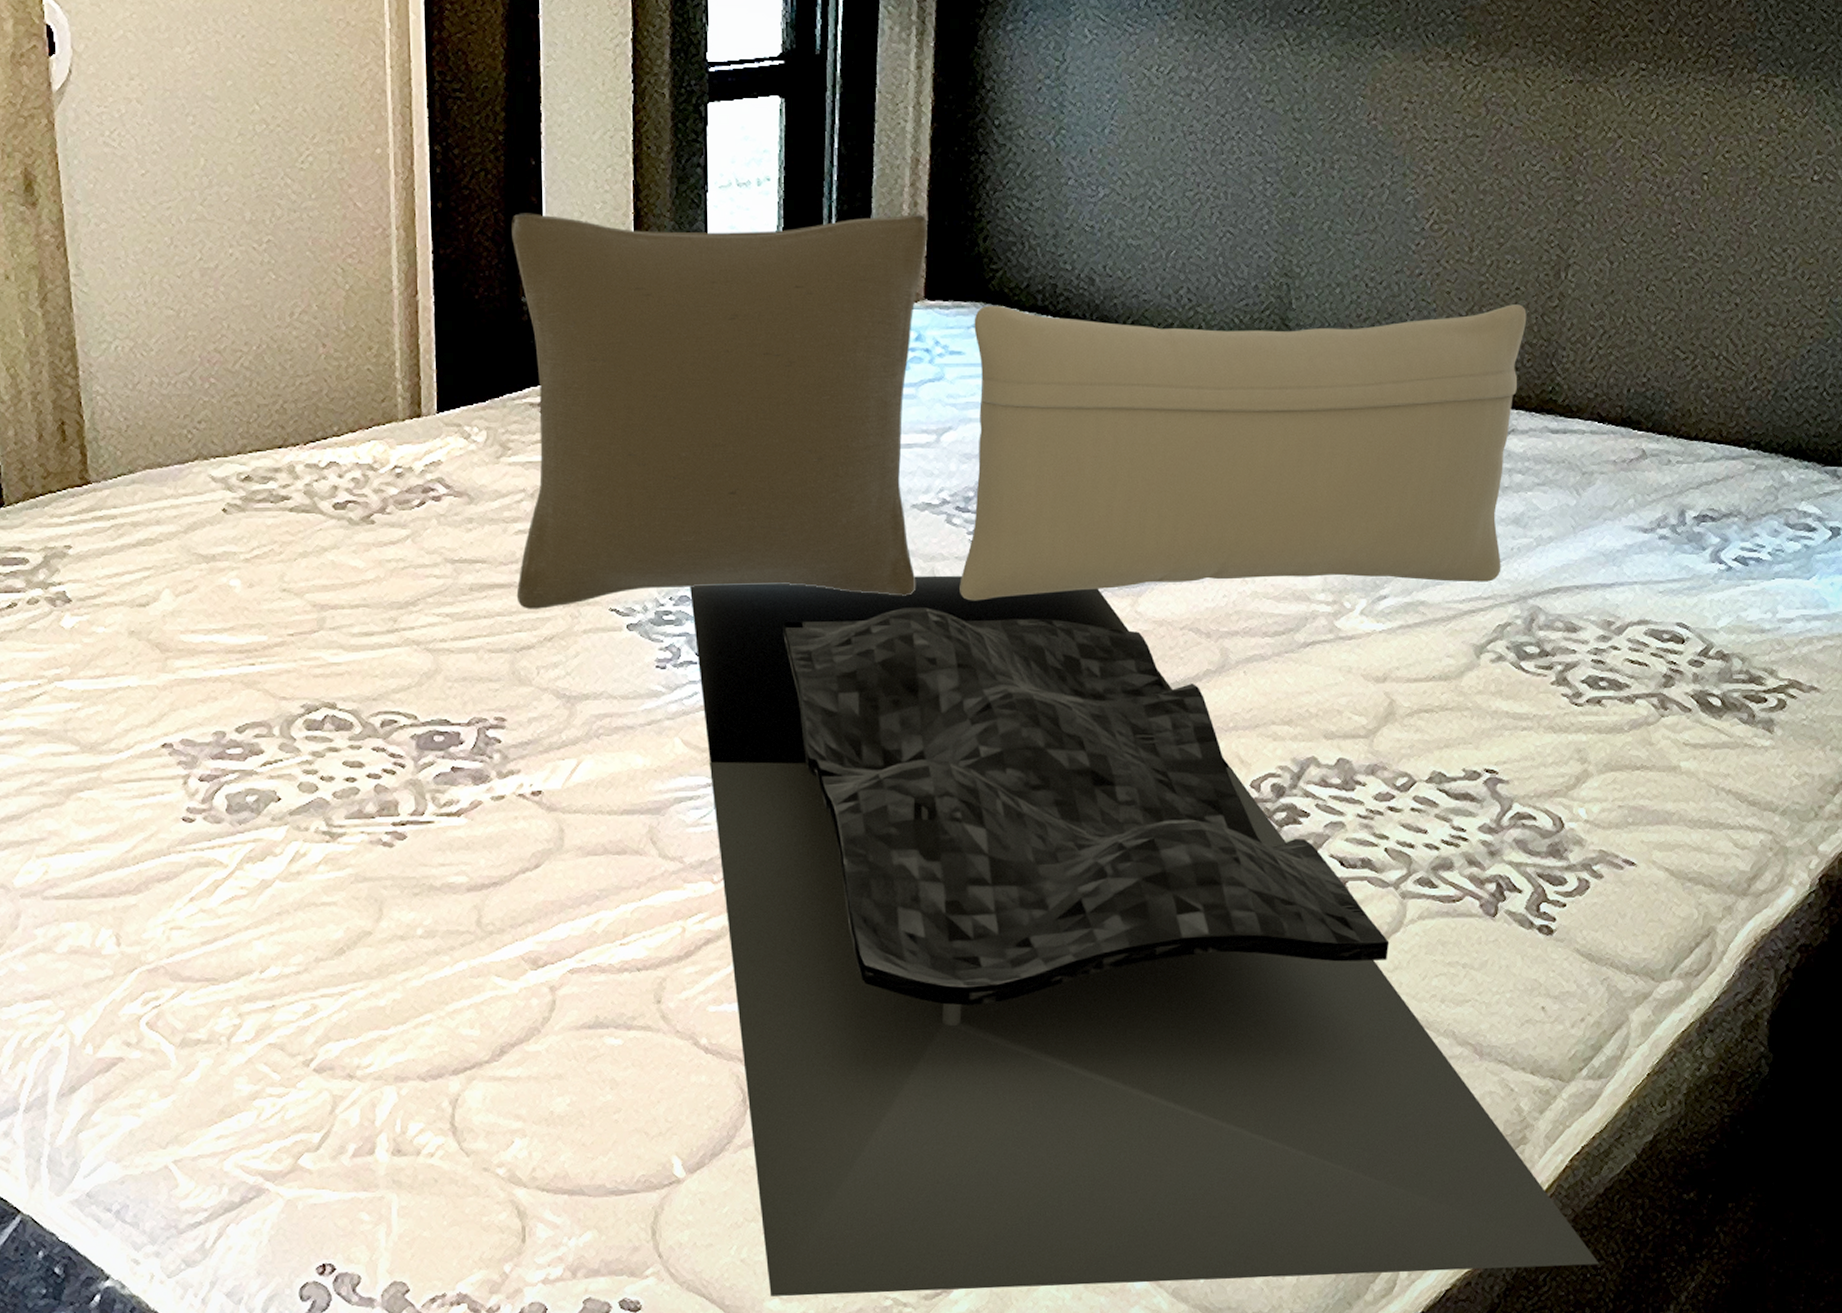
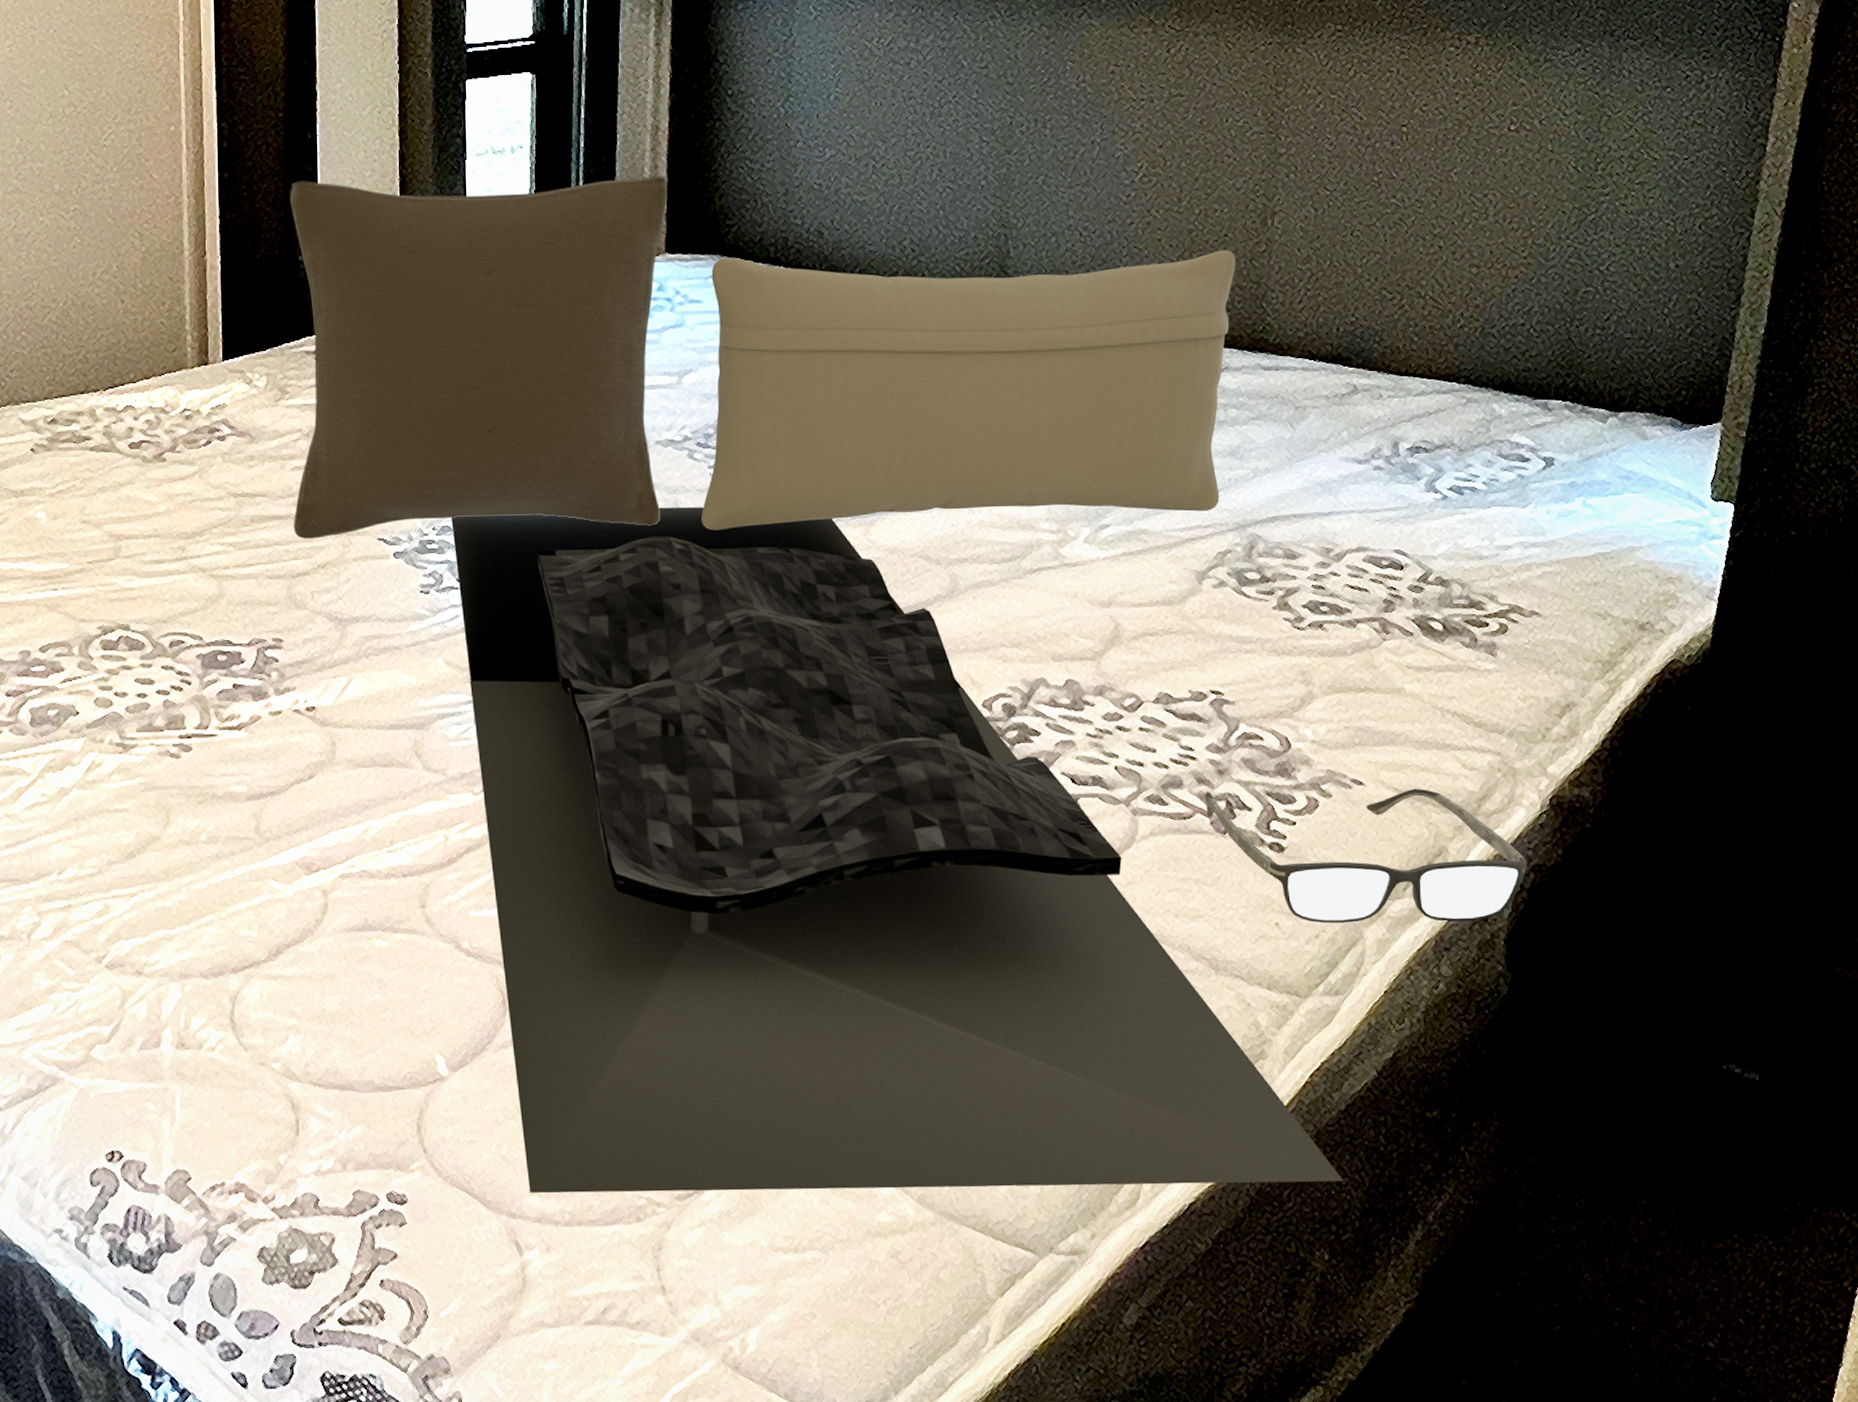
eyeglasses: none [1474,868,1795,1007] -> present [1204,788,1528,924]

